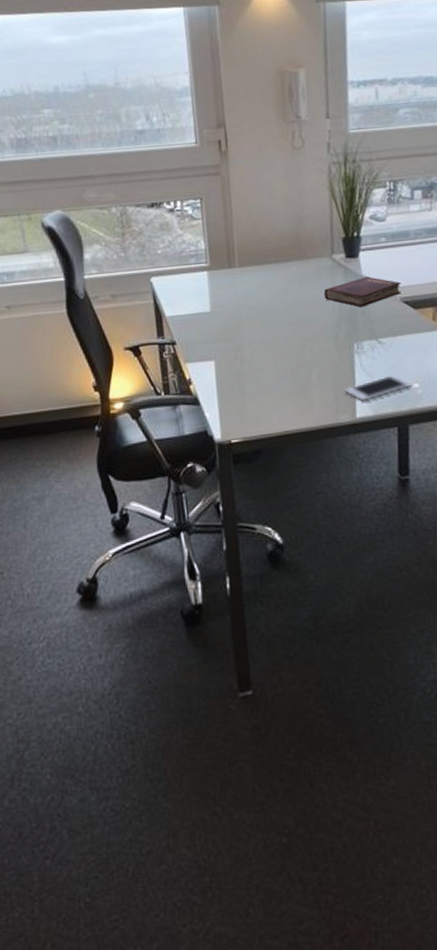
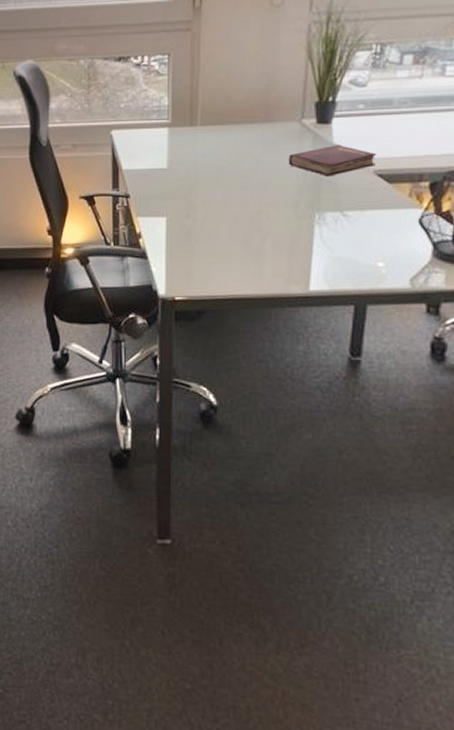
cell phone: present [345,374,412,401] -> none [300,249,376,274]

